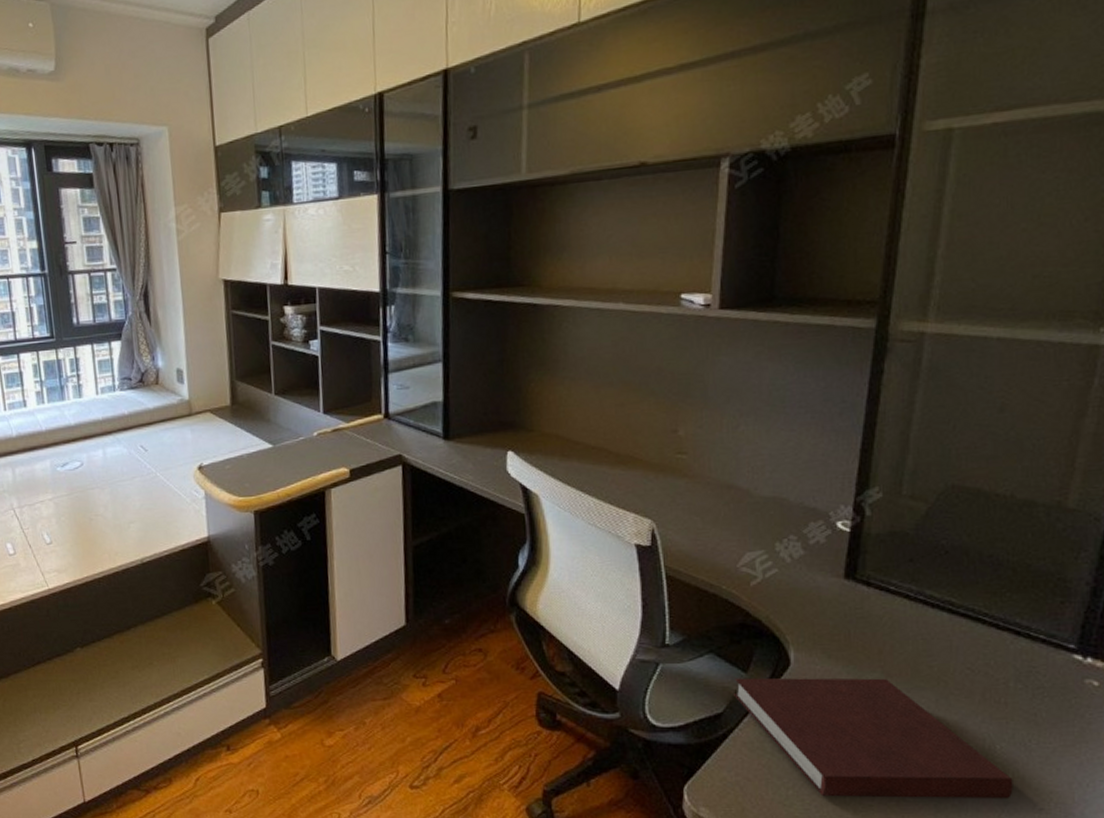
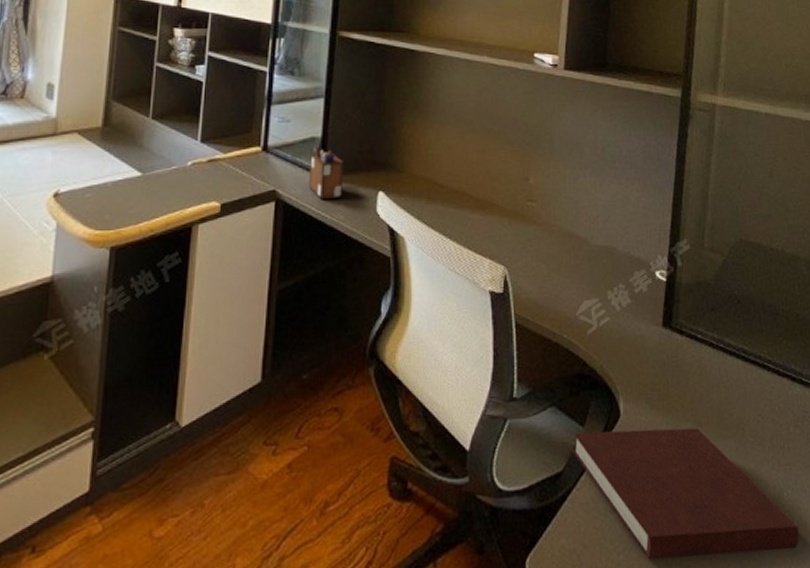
desk organizer: none [433,404,470,462] -> present [309,140,344,200]

